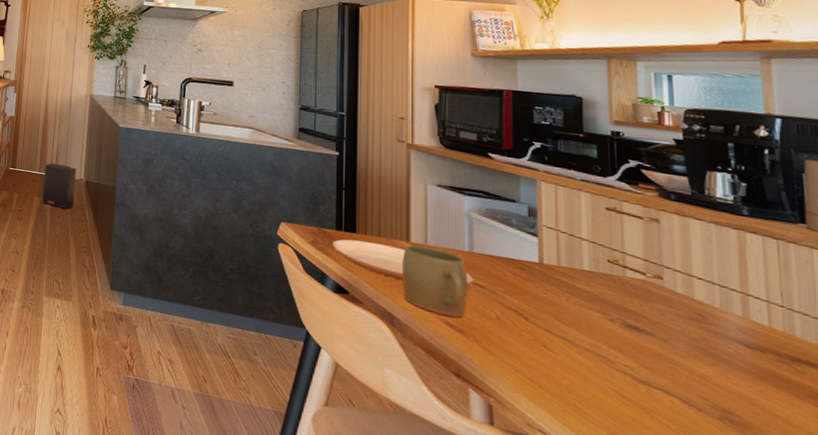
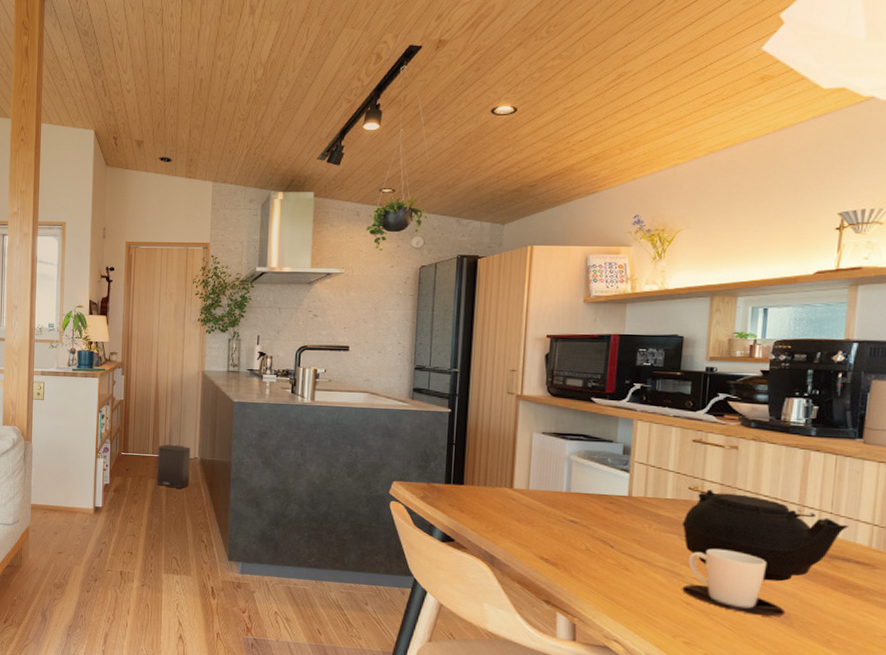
plate: present [332,239,473,285] -> none [441,491,568,524]
mug: present [401,245,469,318] -> none [503,490,564,552]
teapot: none [604,264,808,382] -> present [682,489,850,582]
cup: none [614,333,745,426] -> present [682,548,786,617]

